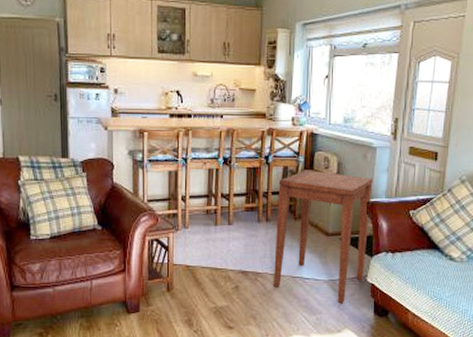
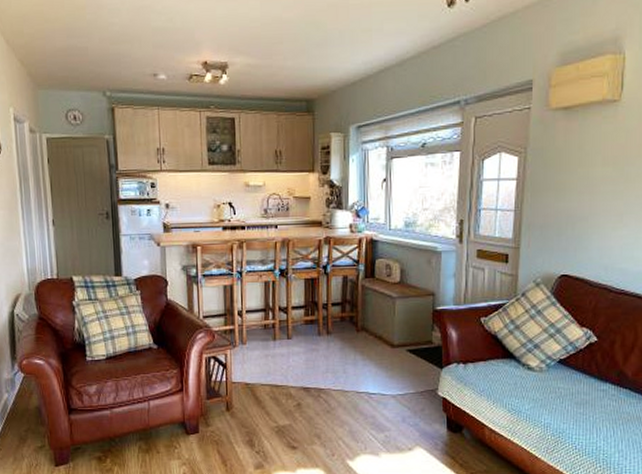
side table: present [274,169,373,304] -> none [337,278,439,420]

